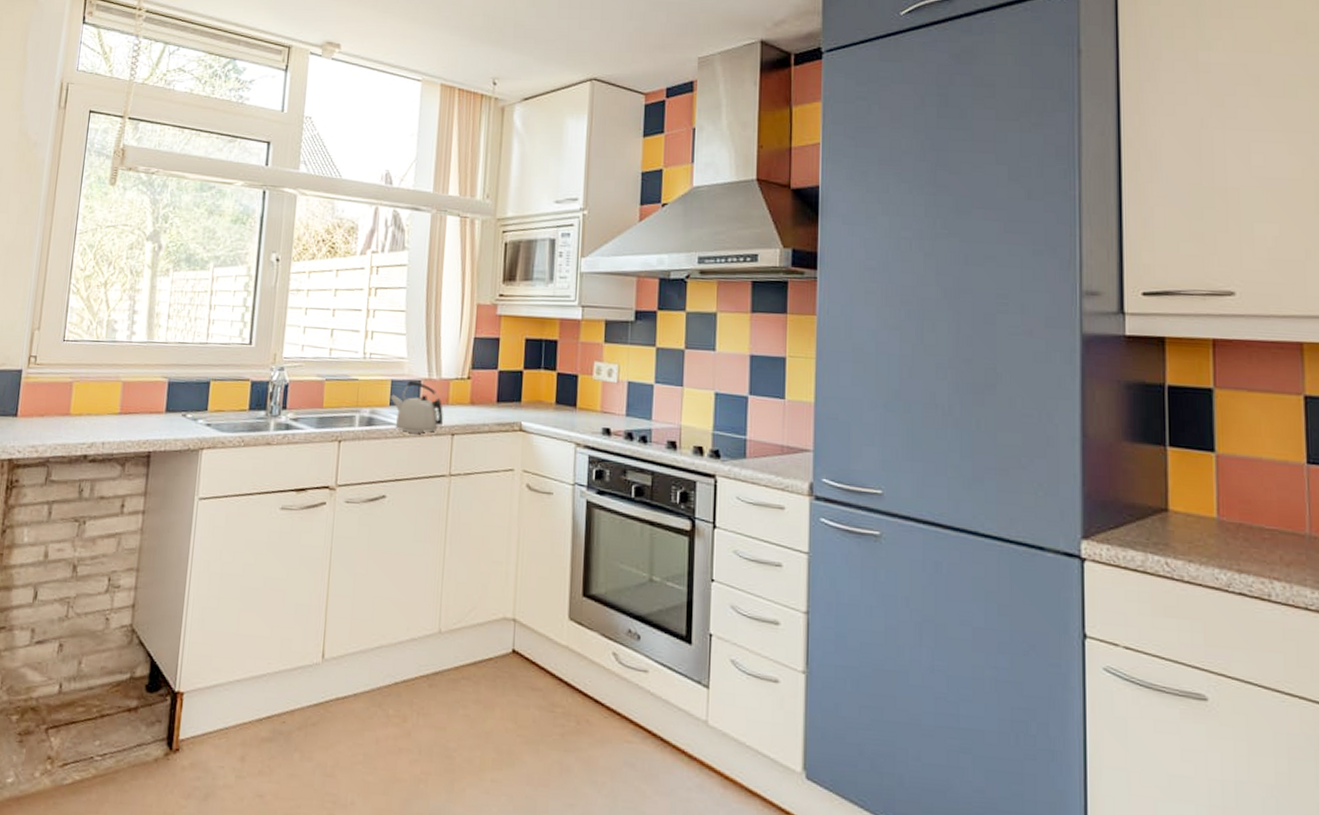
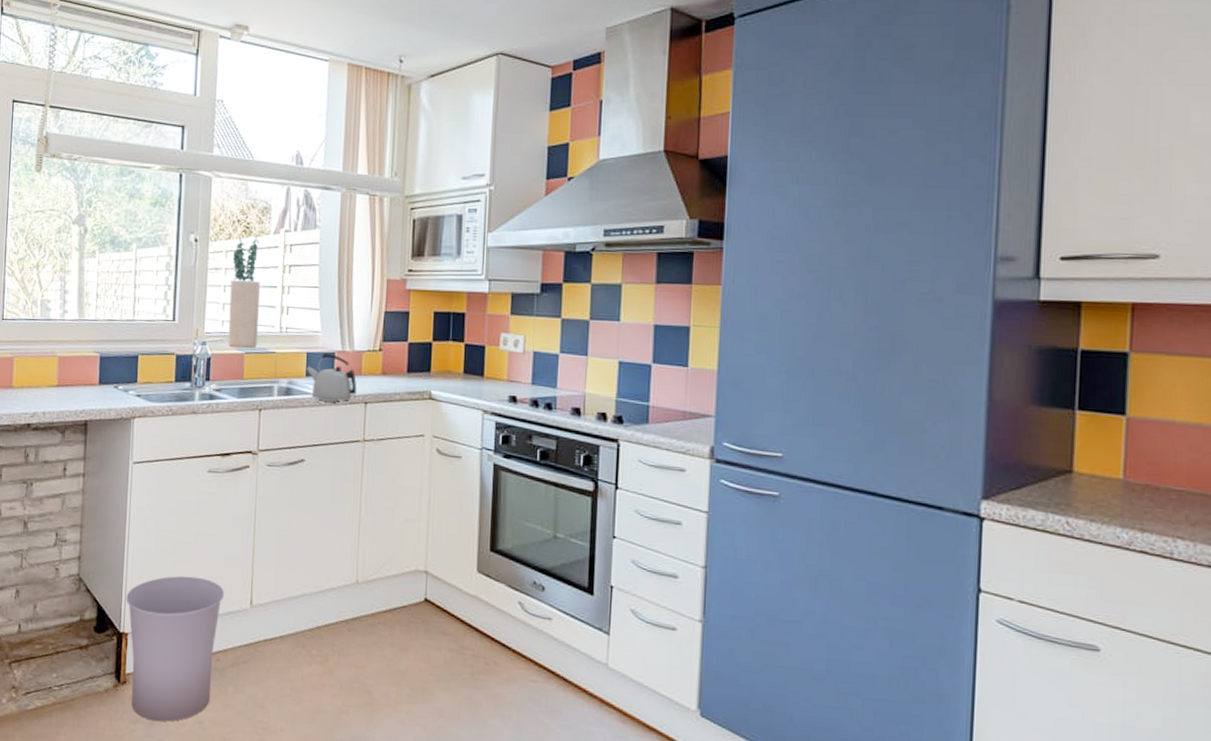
waste bin: none [183,625,293,796] -> present [126,575,224,722]
vase: none [307,255,345,376] -> present [228,234,260,349]

